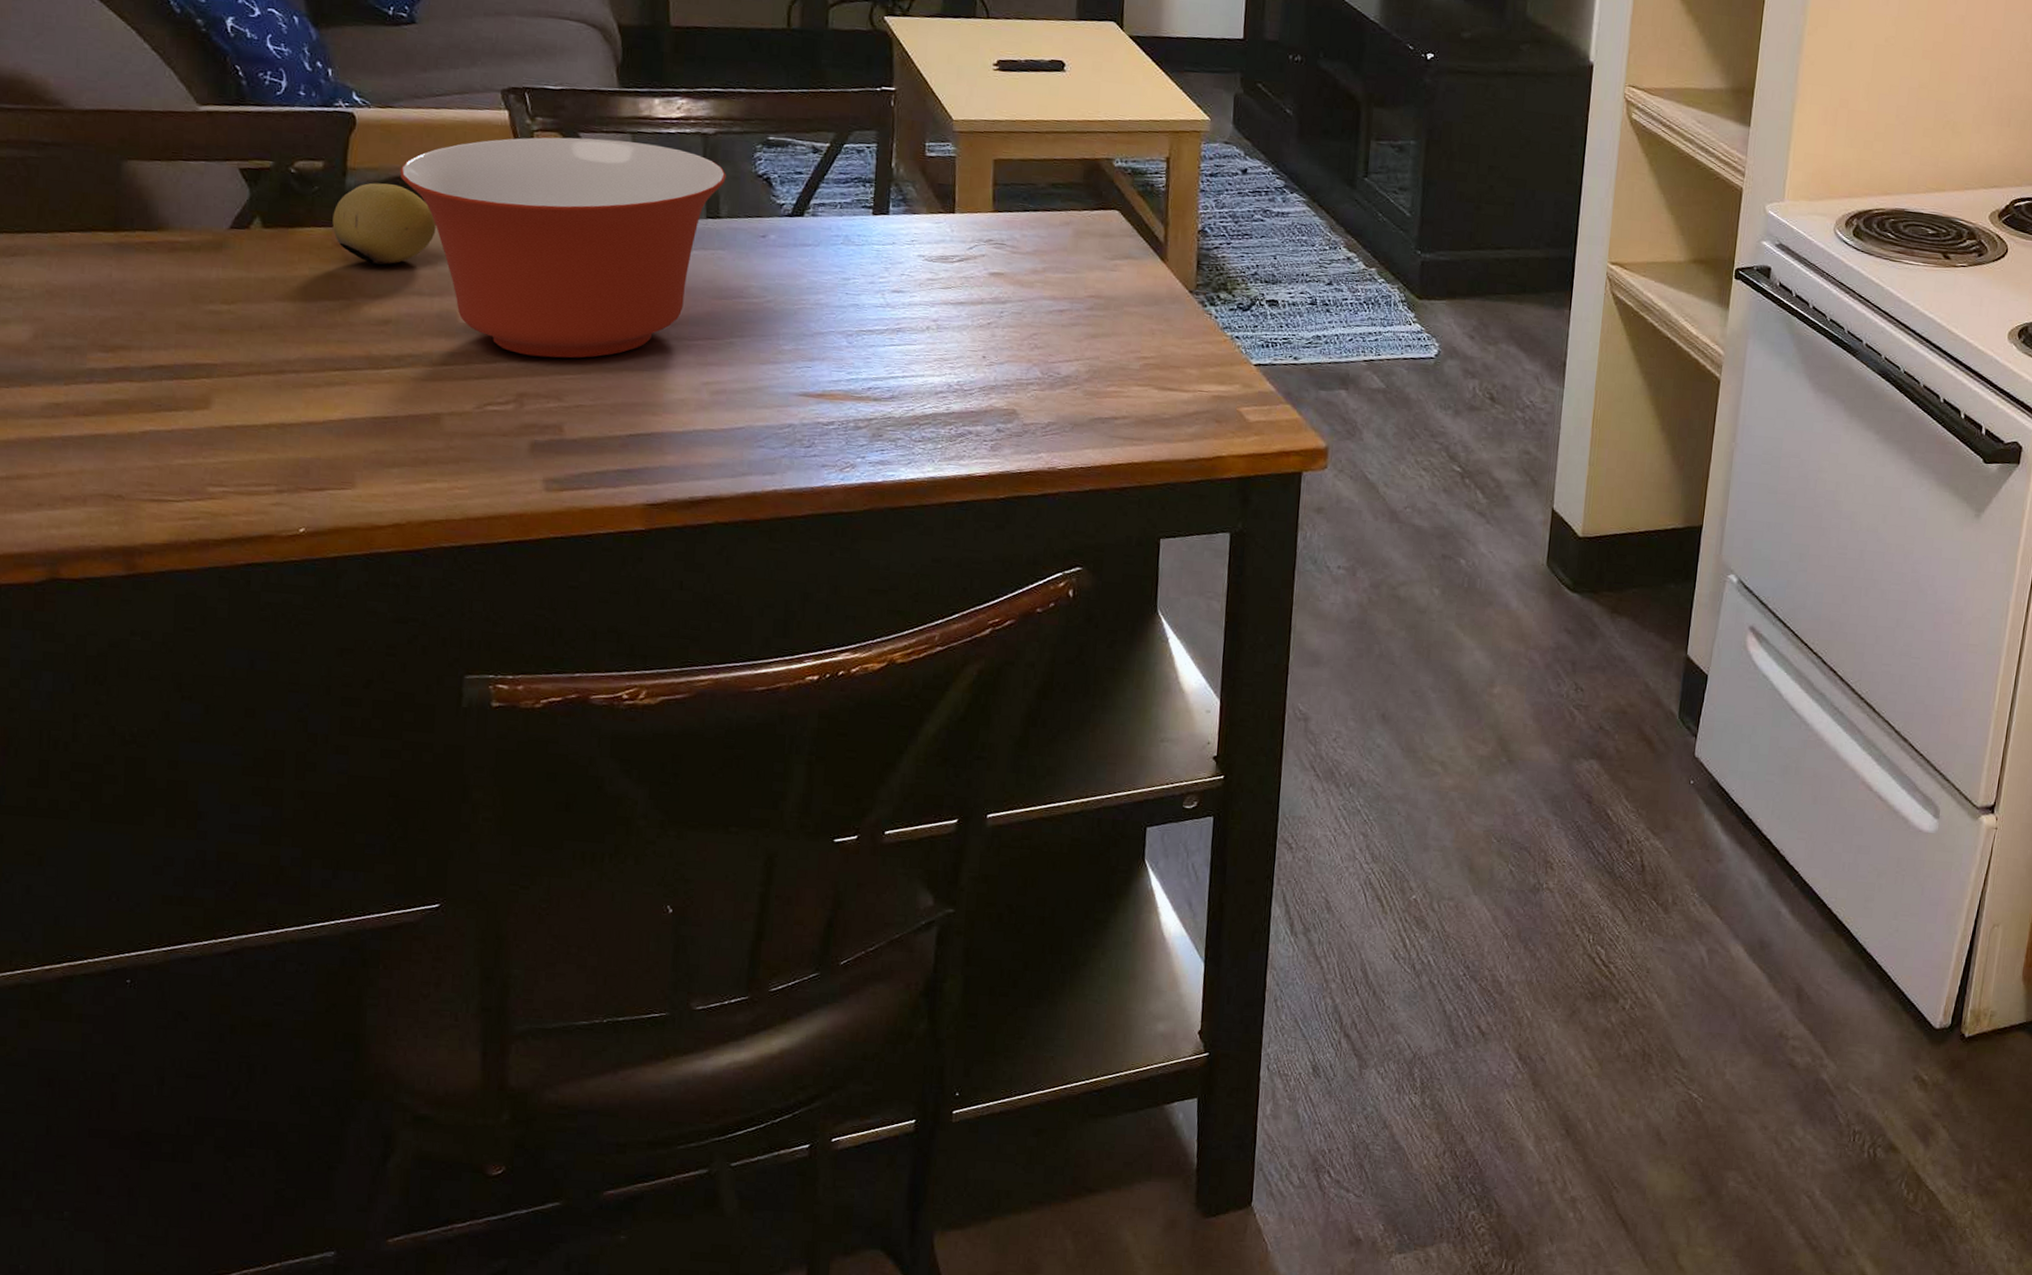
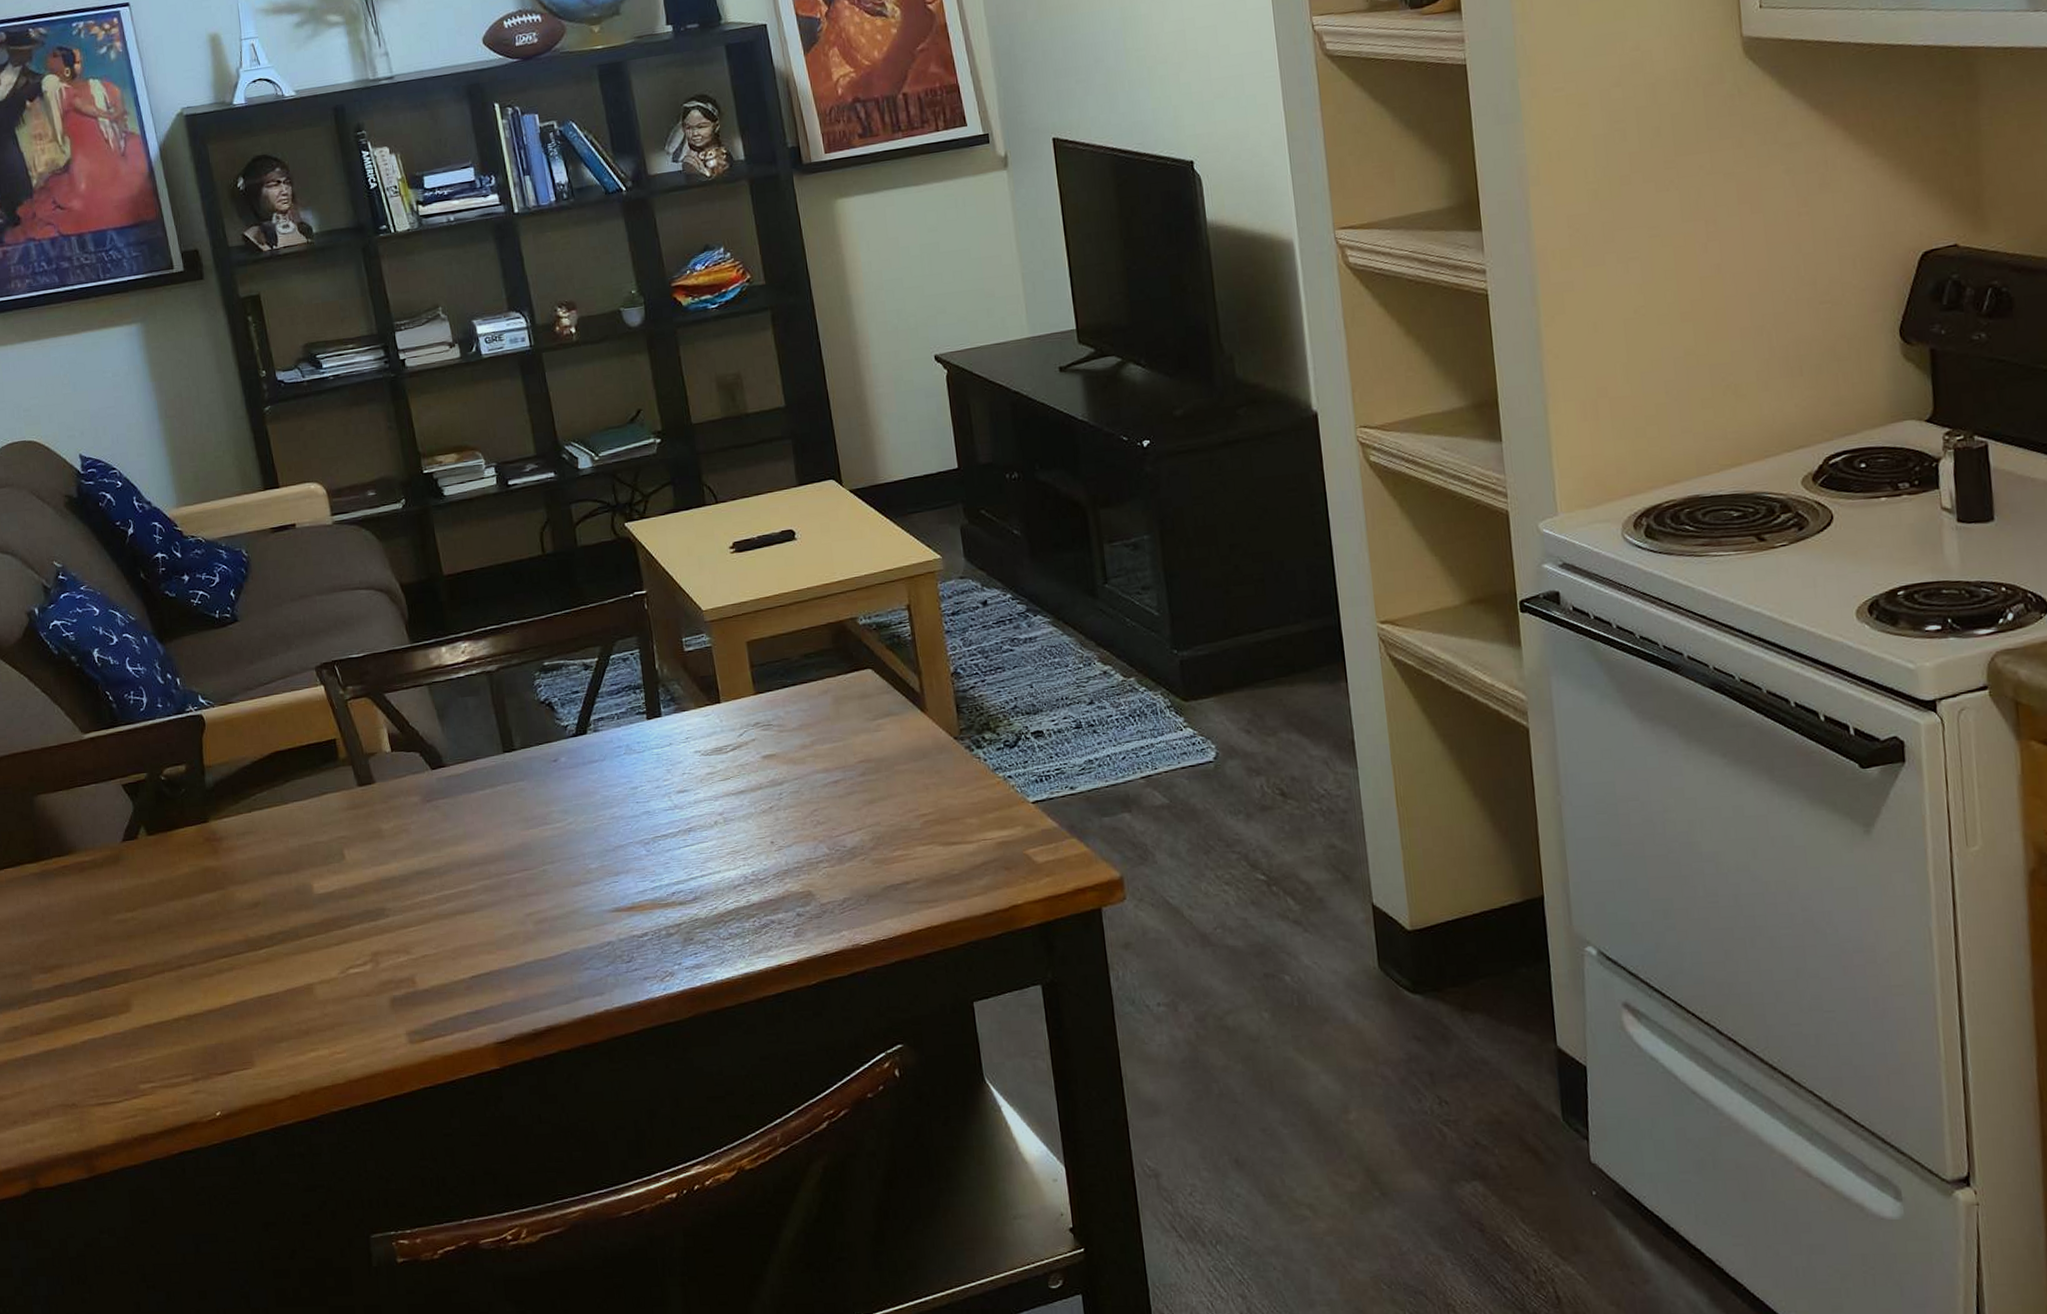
fruit: present [332,182,436,265] -> none [199,774,283,853]
mixing bowl: present [400,137,726,358] -> none [246,691,514,915]

